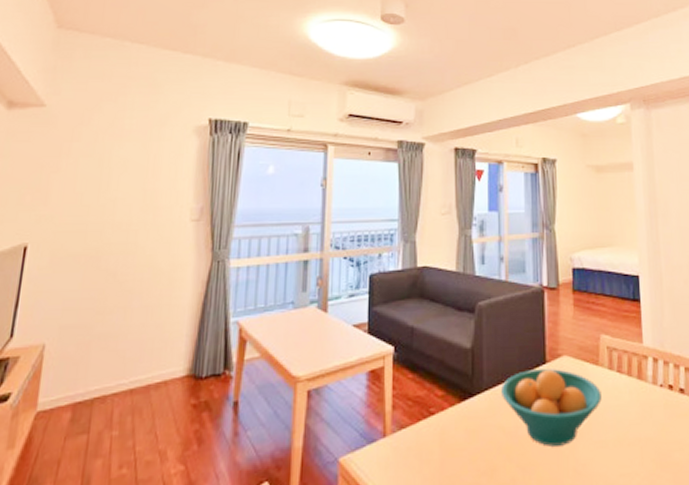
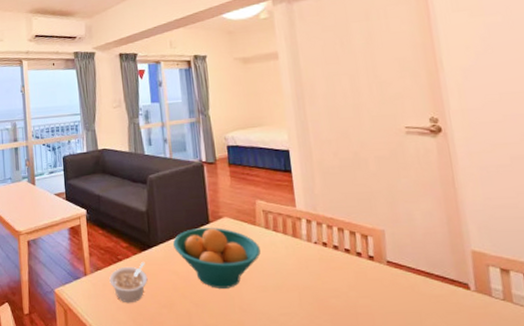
legume: none [416,415,466,473] -> present [109,262,148,303]

